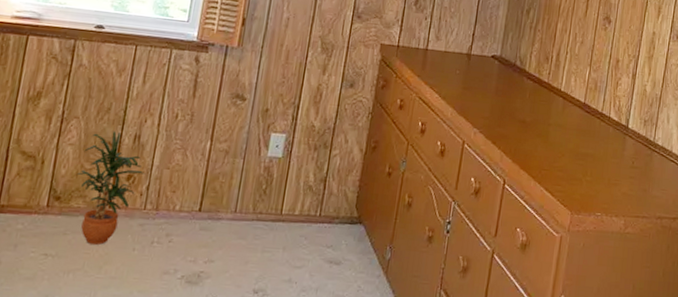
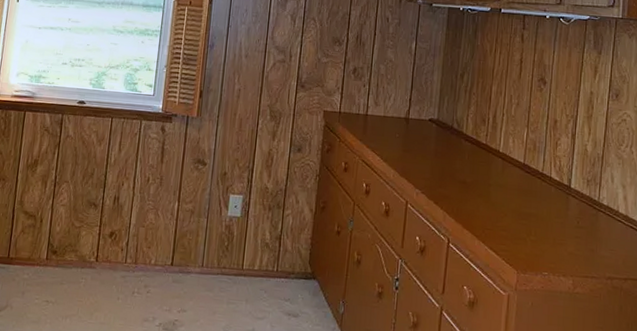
potted plant: present [76,130,146,245] -> none [68,193,125,294]

